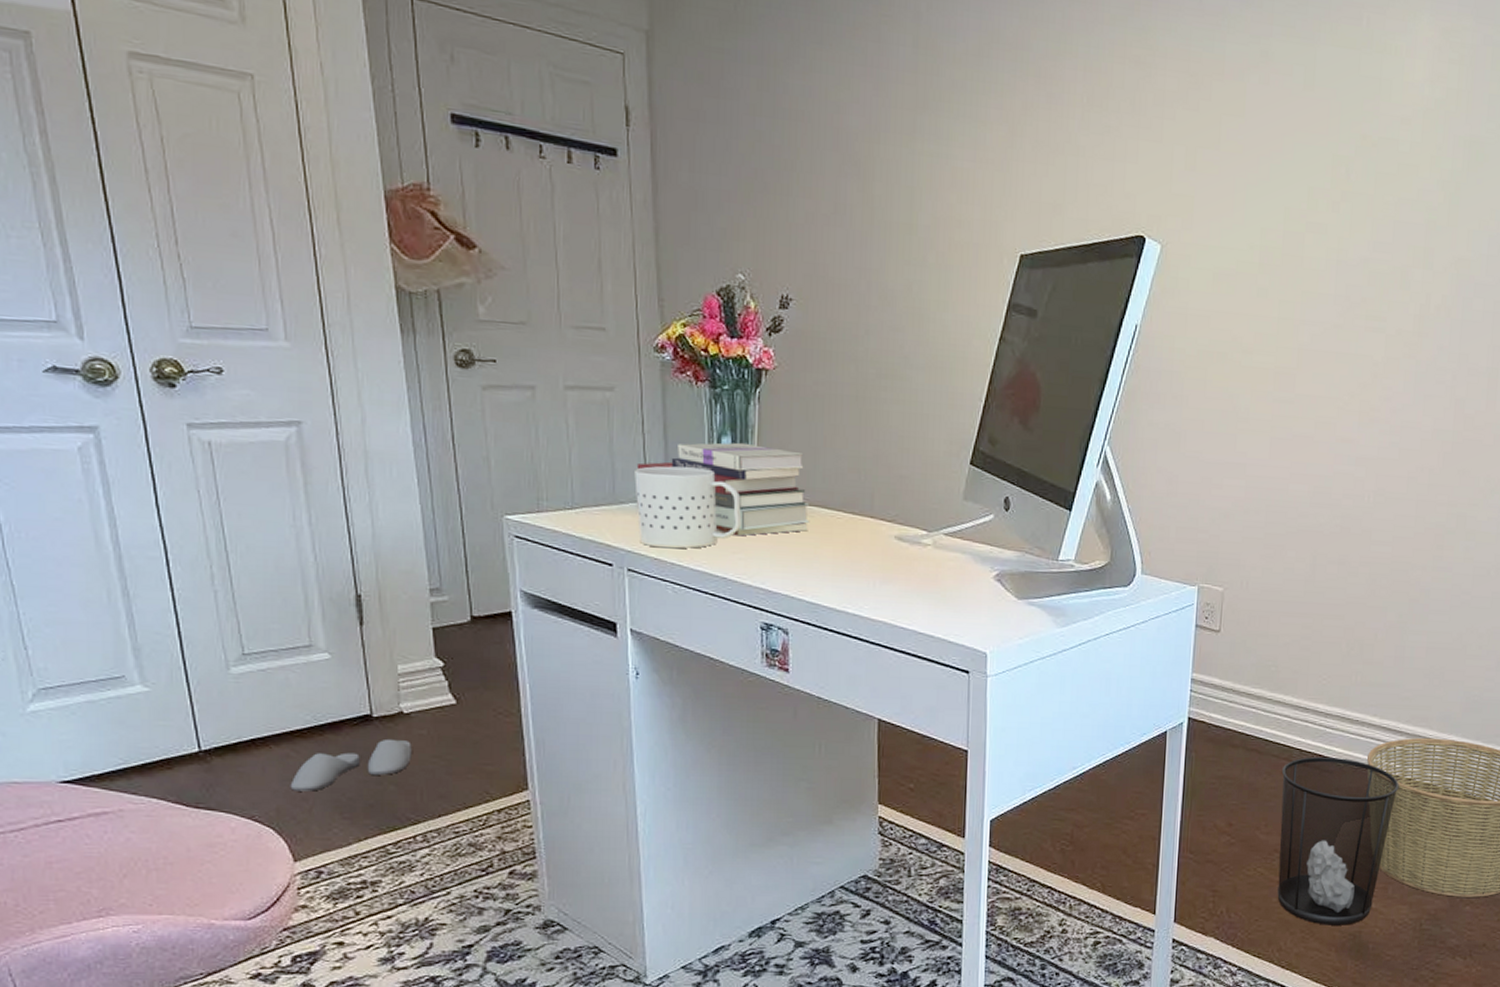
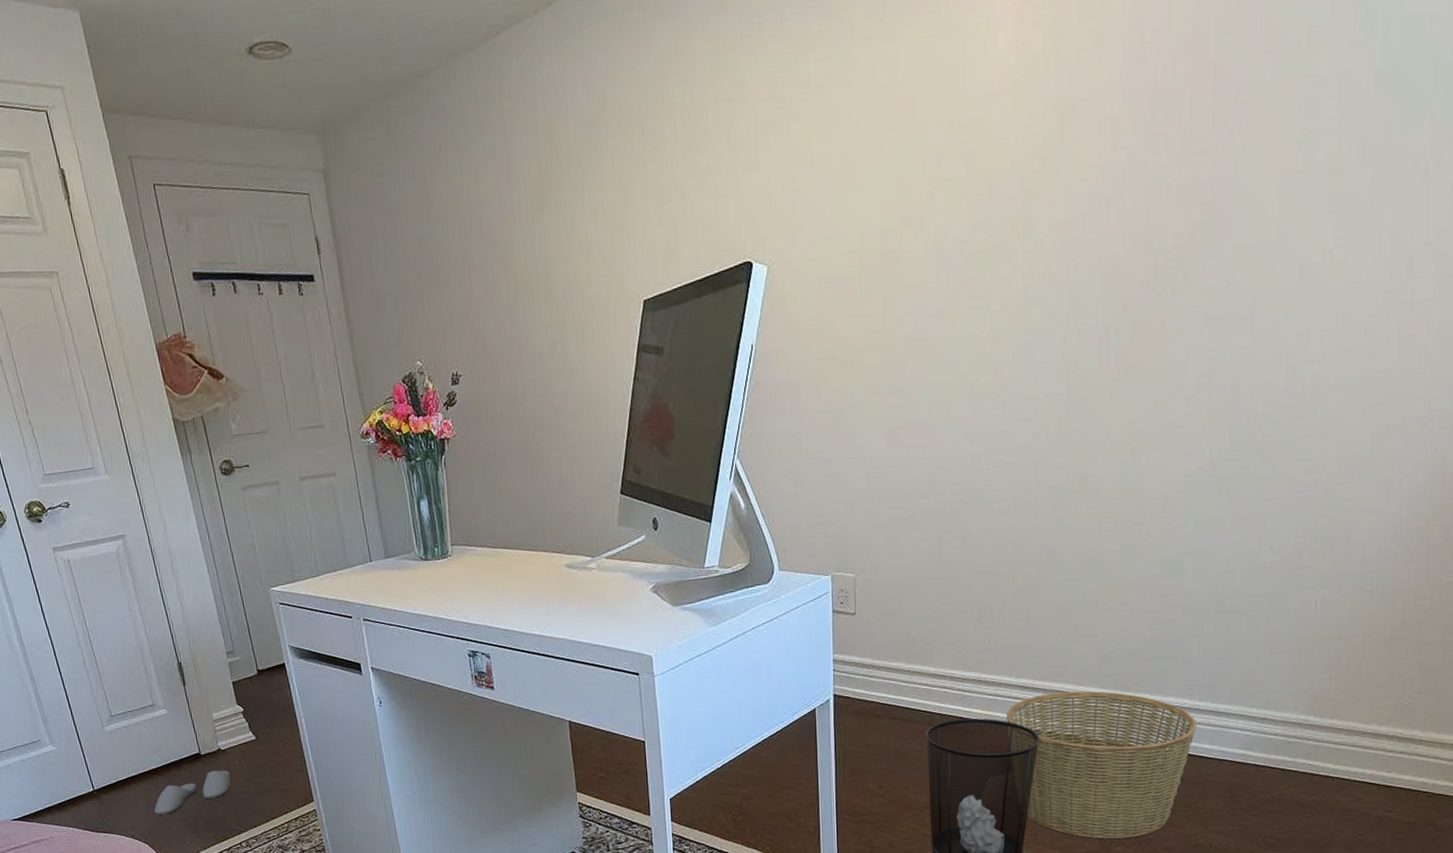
mug: present [634,466,742,549] -> none [359,529,444,599]
books: present [636,442,810,536] -> none [359,503,496,582]

